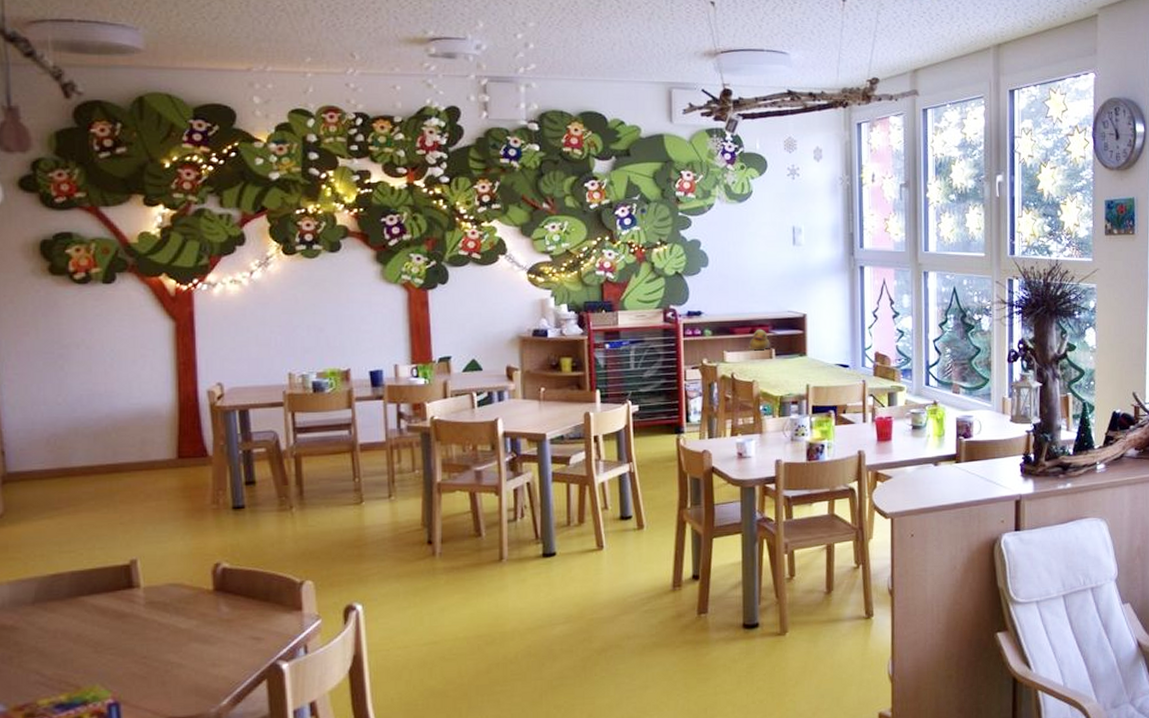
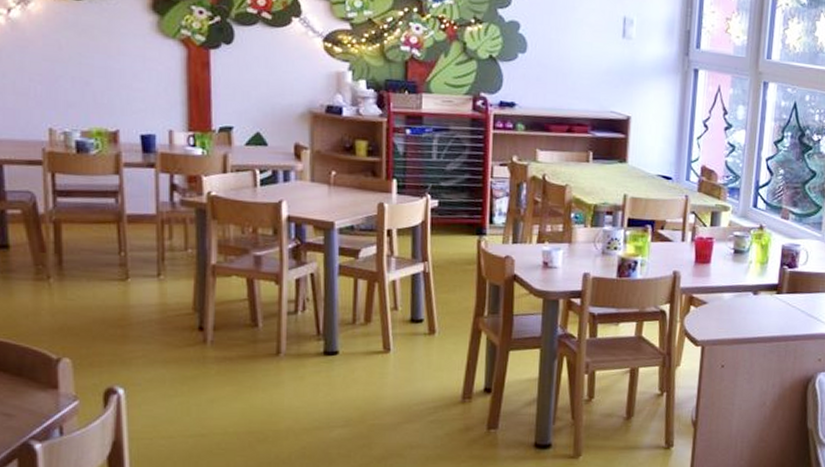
rubber duck: present [748,329,770,351] -> none [563,128,588,153]

